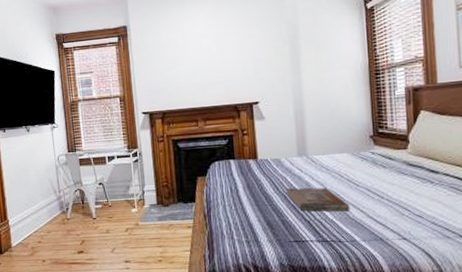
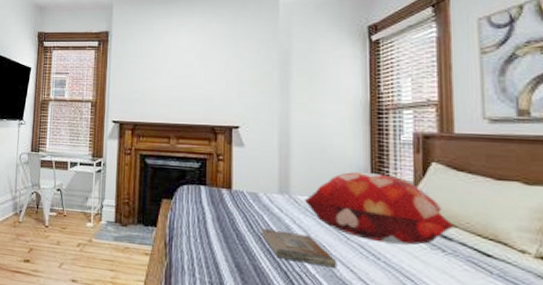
decorative pillow: none [319,126,441,184] -> present [304,172,457,246]

